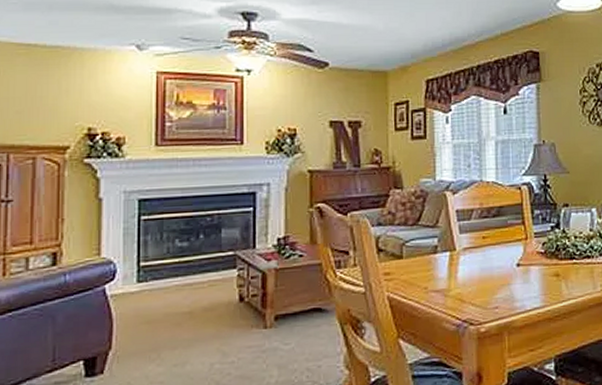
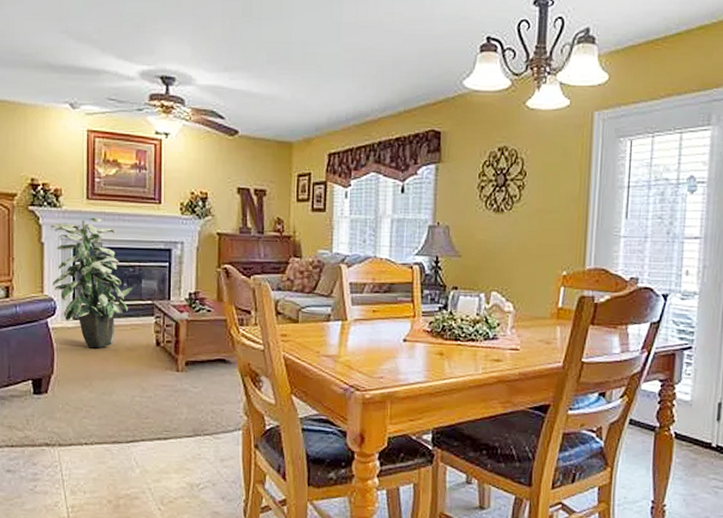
indoor plant: none [111,165,212,314] -> present [50,217,134,349]

